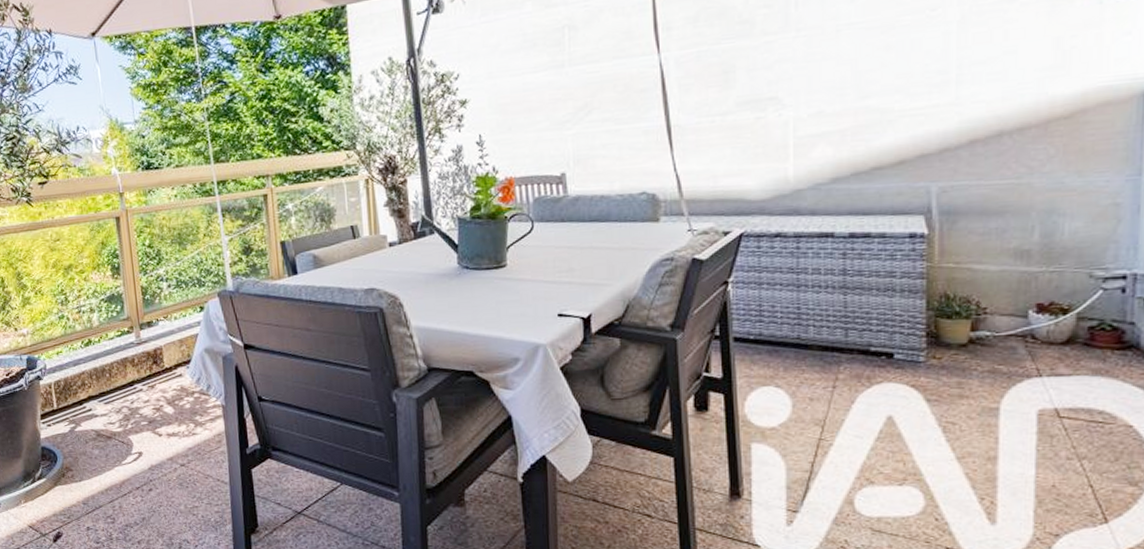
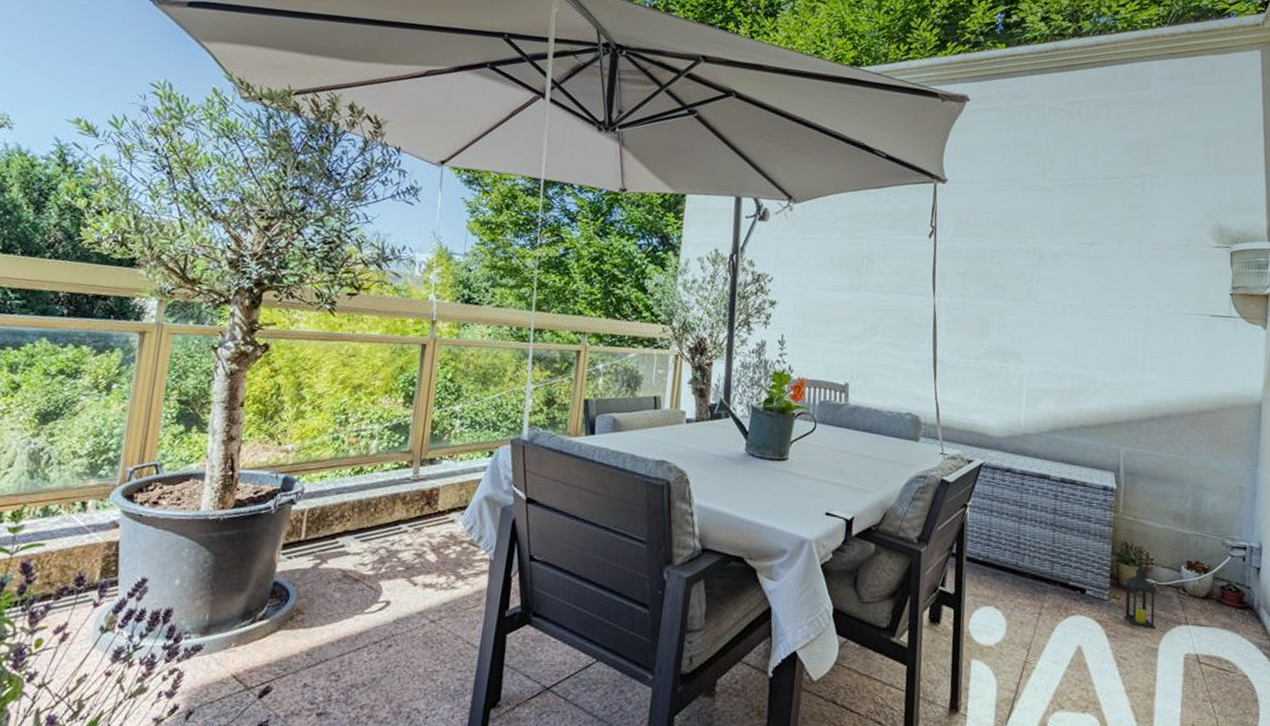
lantern: none [945,318,995,387] -> present [1123,566,1158,629]

